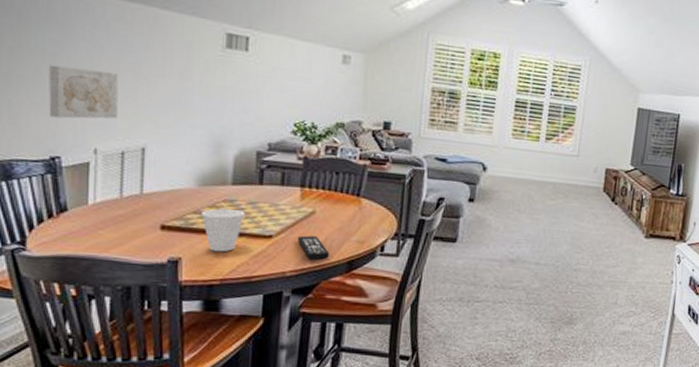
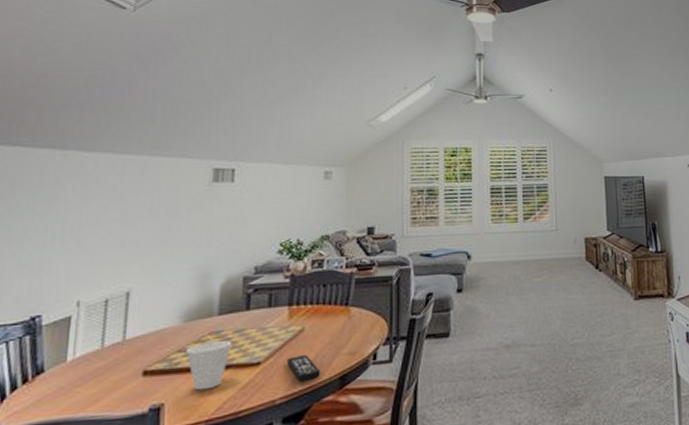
wall art: present [48,64,119,119] -> none [32,222,107,276]

